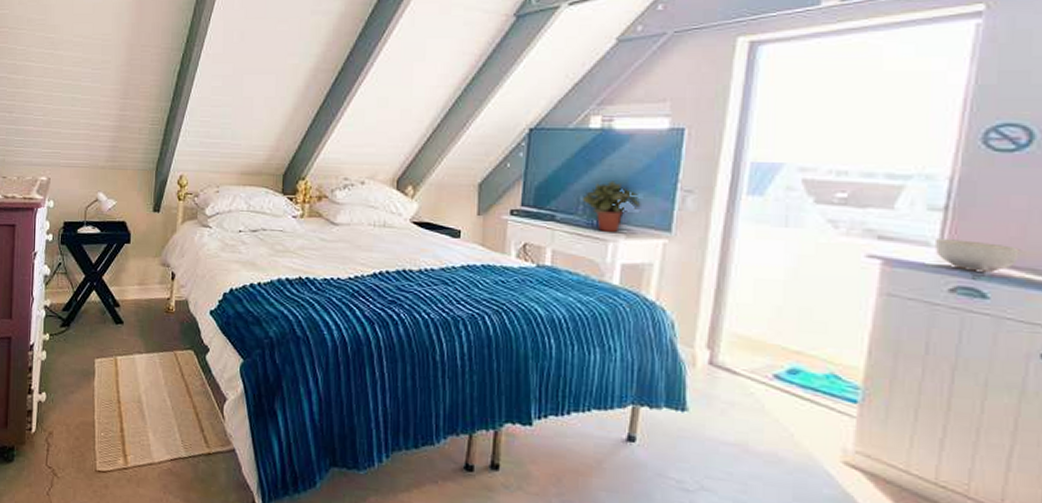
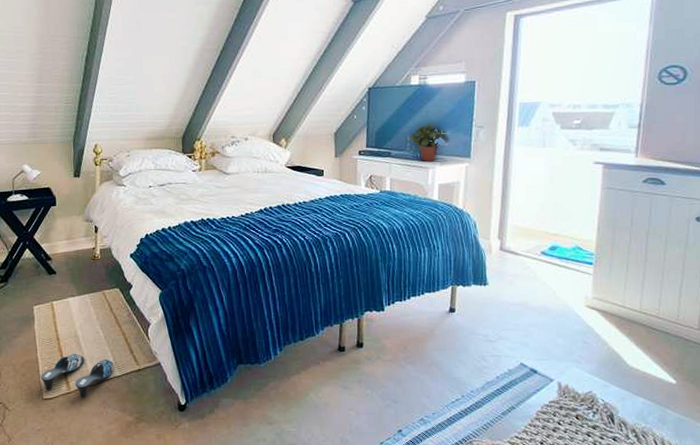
slippers: none [96,421,180,478] -> present [41,353,114,398]
bowl: present [936,239,1022,272] -> none [634,146,683,167]

